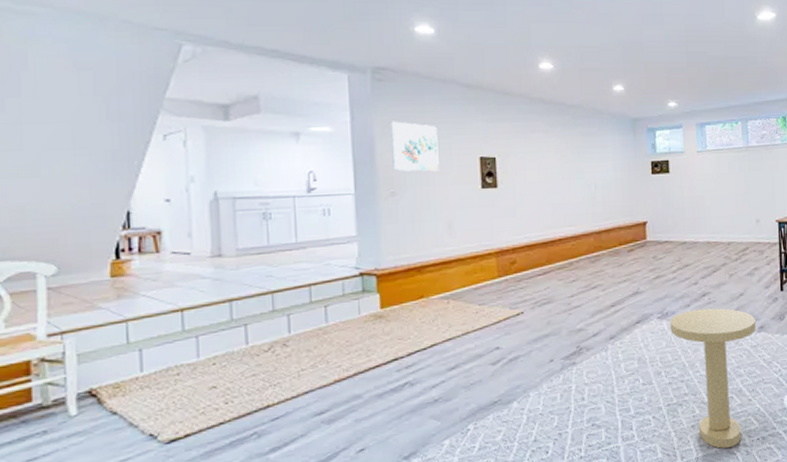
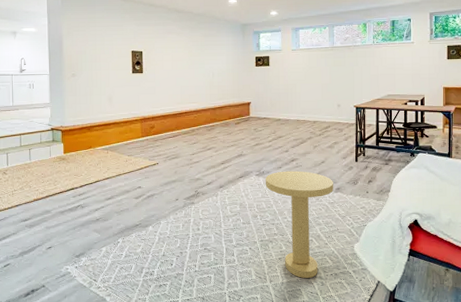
wall art: present [391,121,439,172] -> none [73,24,104,61]

